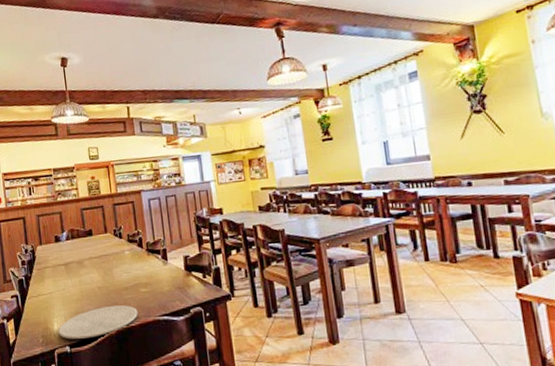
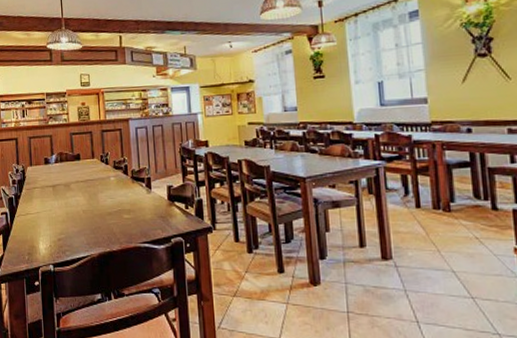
plate: present [58,305,138,339] -> none [43,230,120,259]

